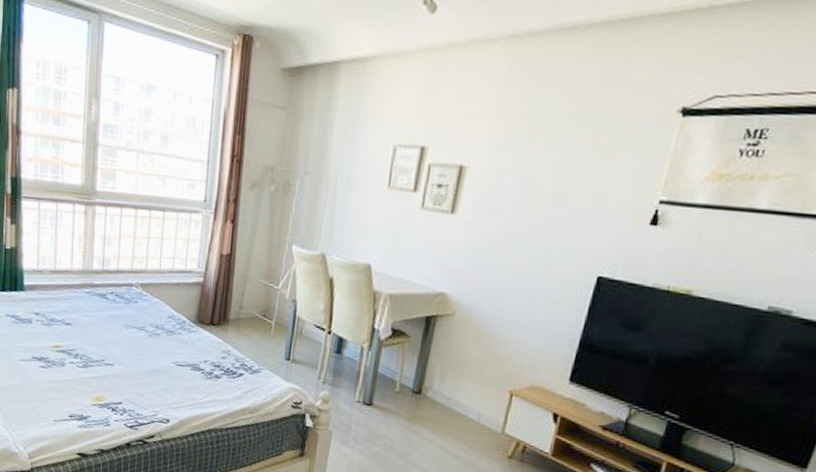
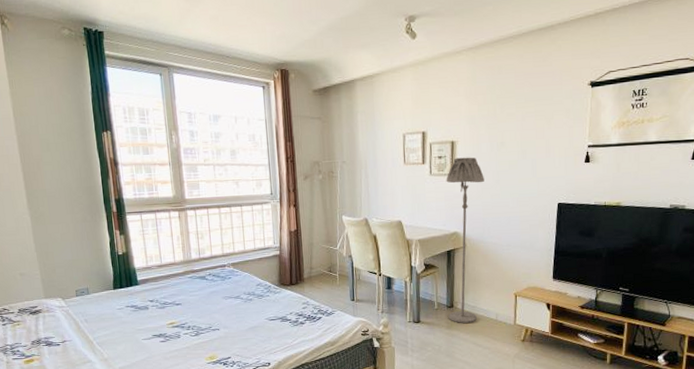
floor lamp: none [411,189,498,419] -> present [446,157,484,323]

